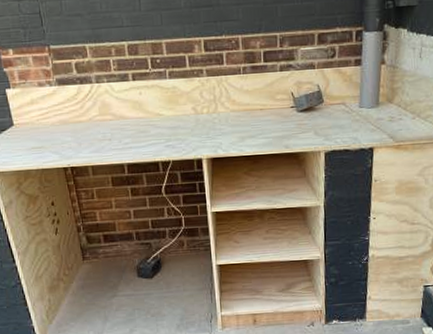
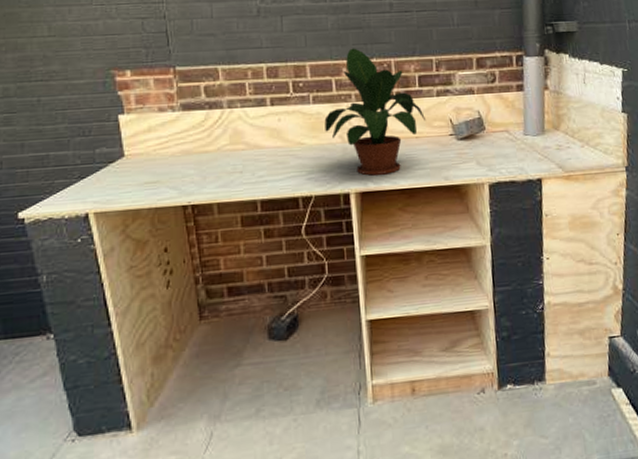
potted plant: none [179,25,270,144] -> present [324,48,427,176]

